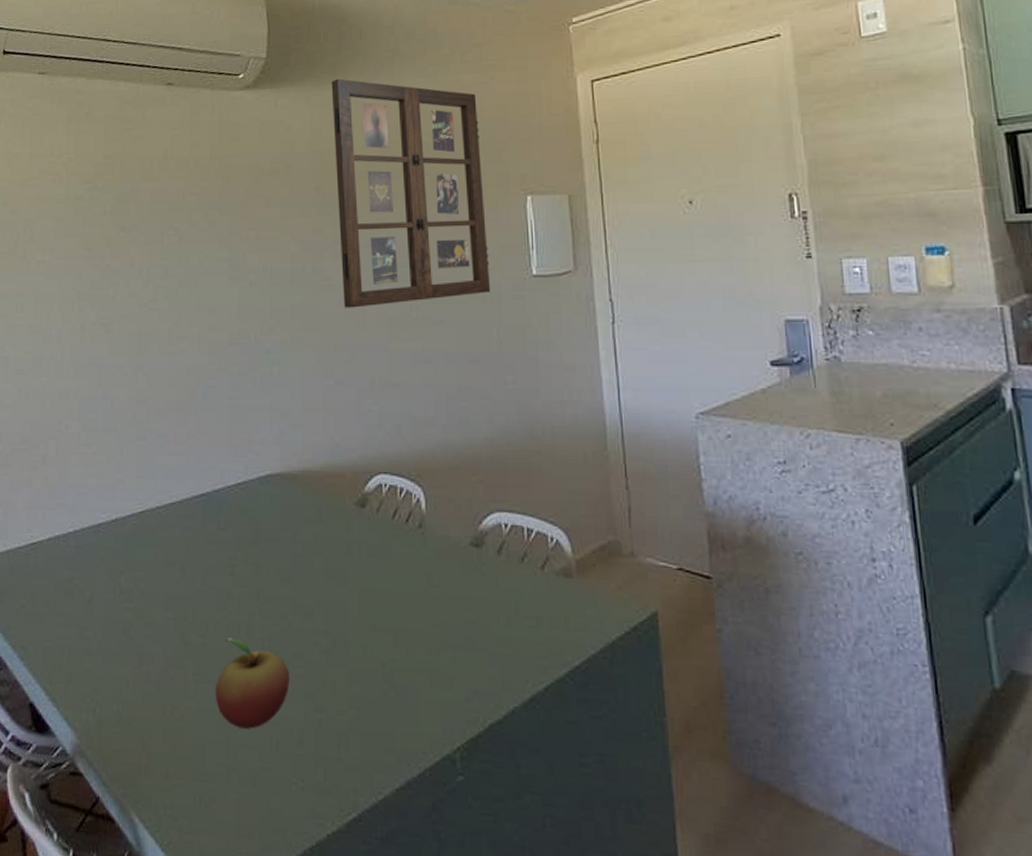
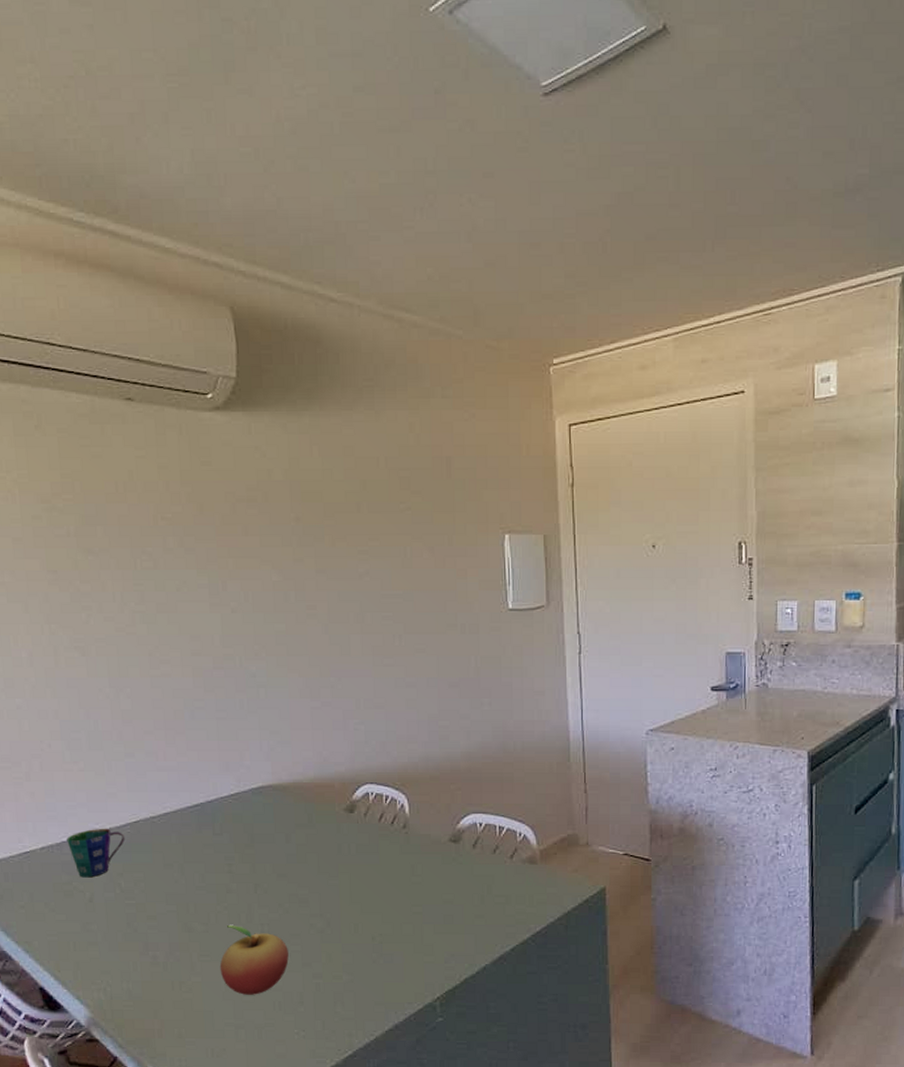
cup: none [73,518,130,575] -> present [66,828,125,878]
picture frame: present [331,78,491,308] -> none [308,405,470,636]

